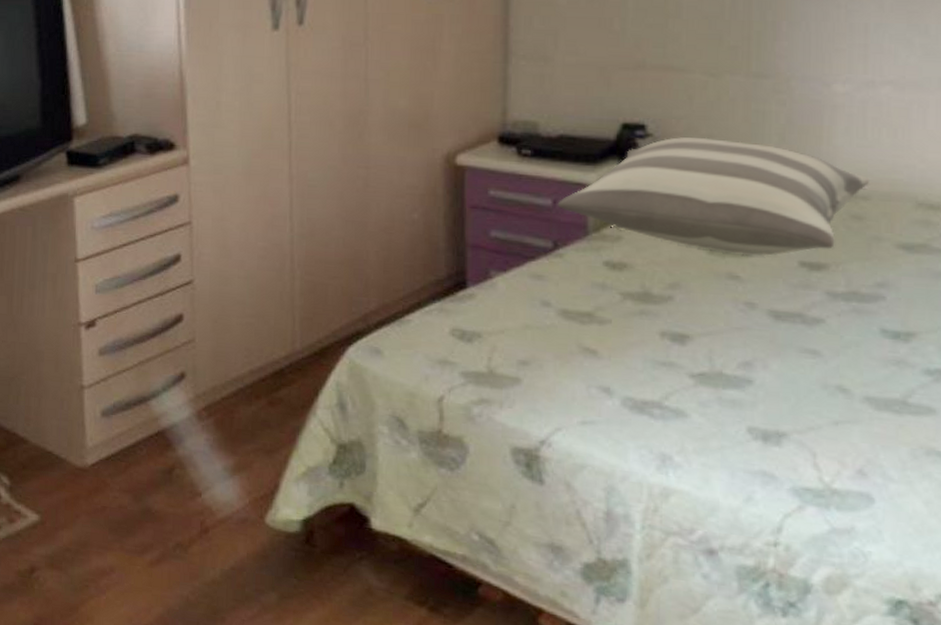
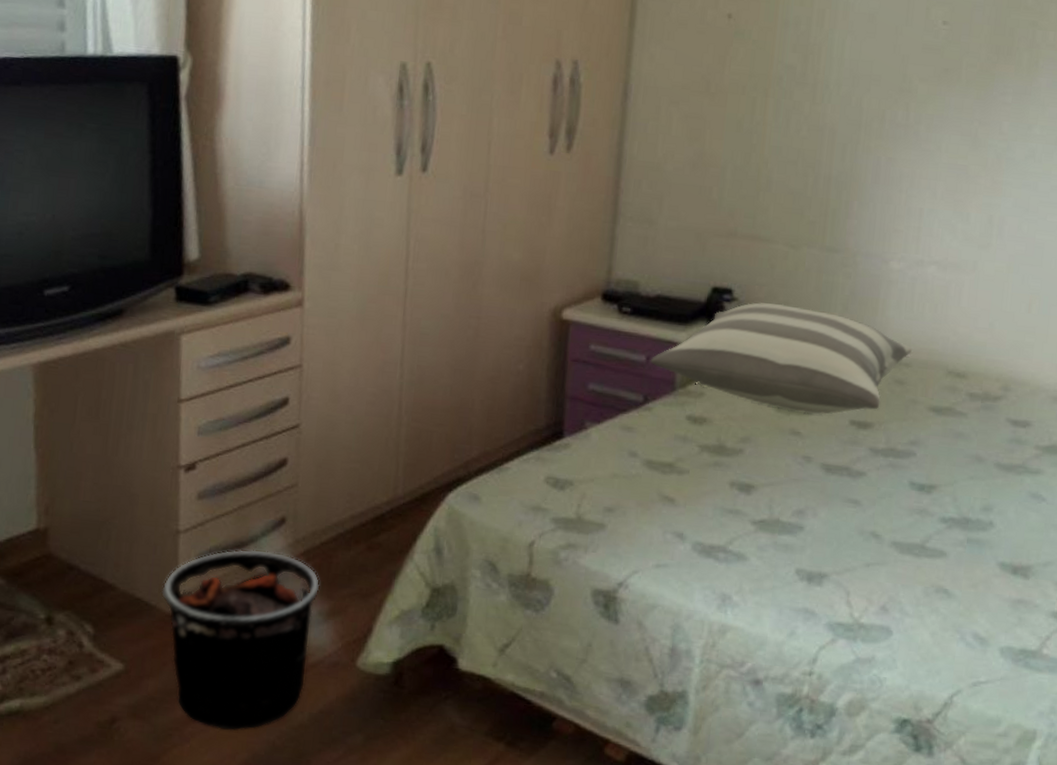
trash bin: none [70,404,224,584] -> present [161,549,321,731]

